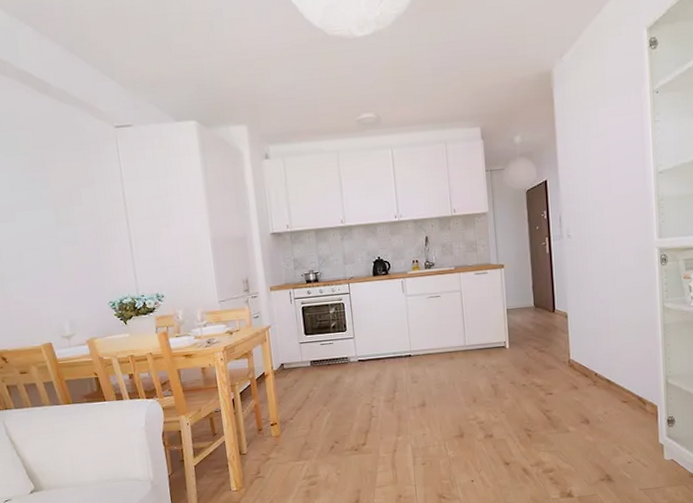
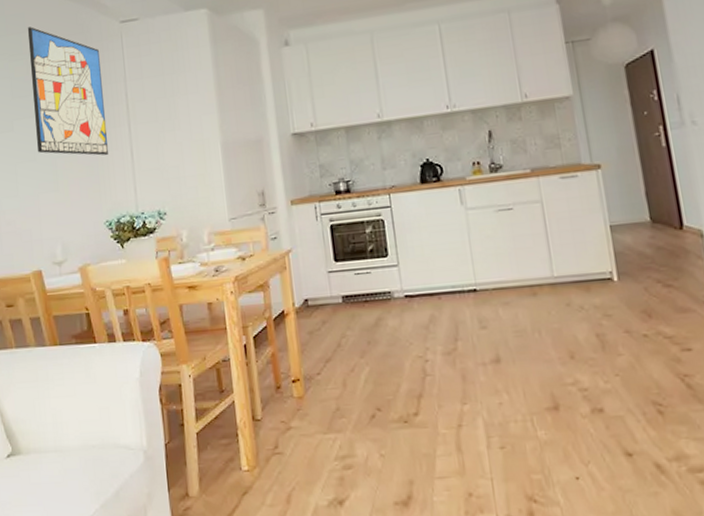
wall art: none [22,125,109,246] -> present [27,27,108,156]

